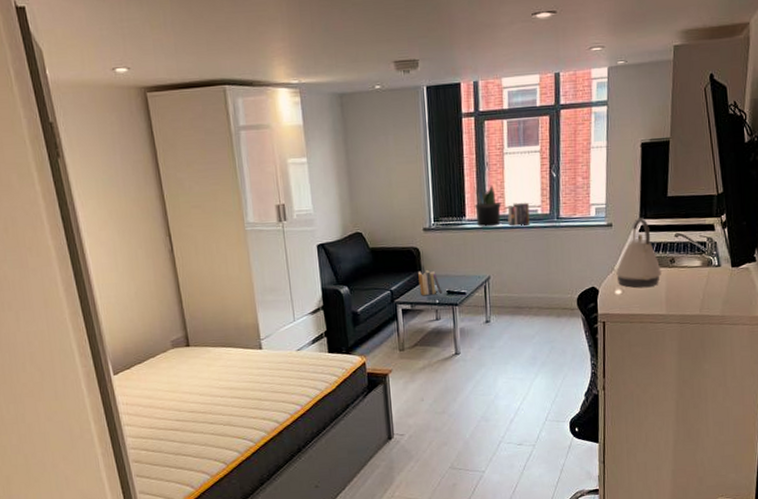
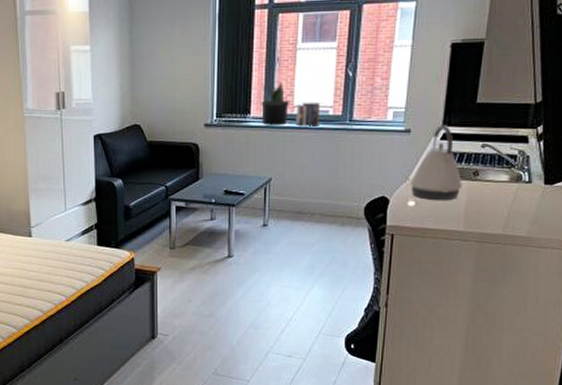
books: present [418,270,443,296] -> none [196,168,220,194]

